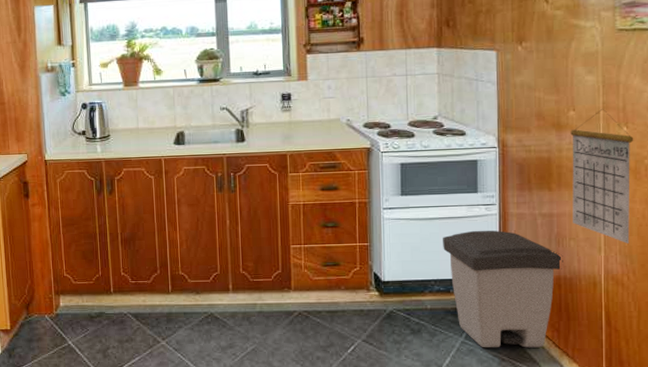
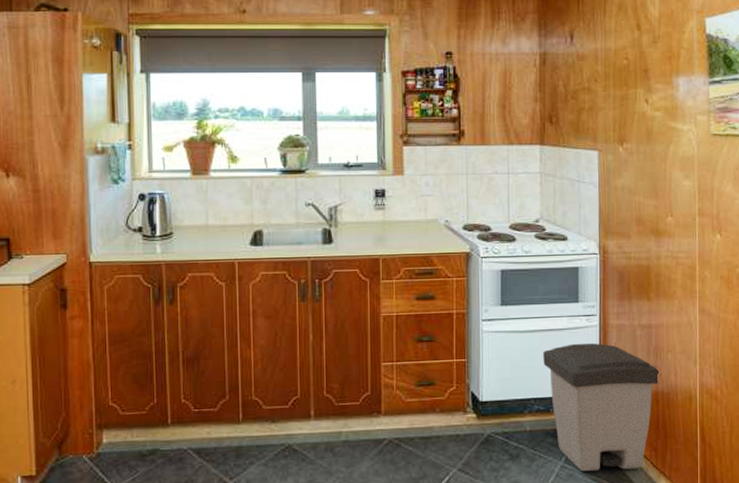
calendar: present [570,108,634,243] -> none [668,214,727,355]

